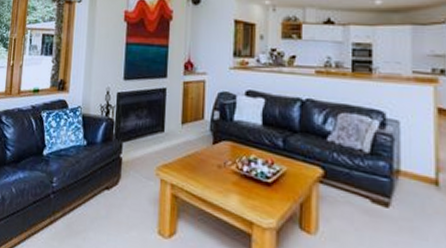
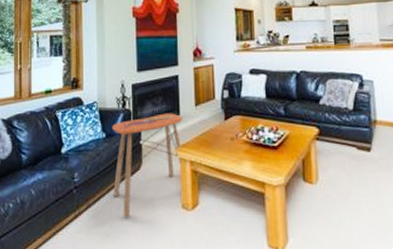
side table: none [89,127,167,233] -> present [112,113,183,217]

